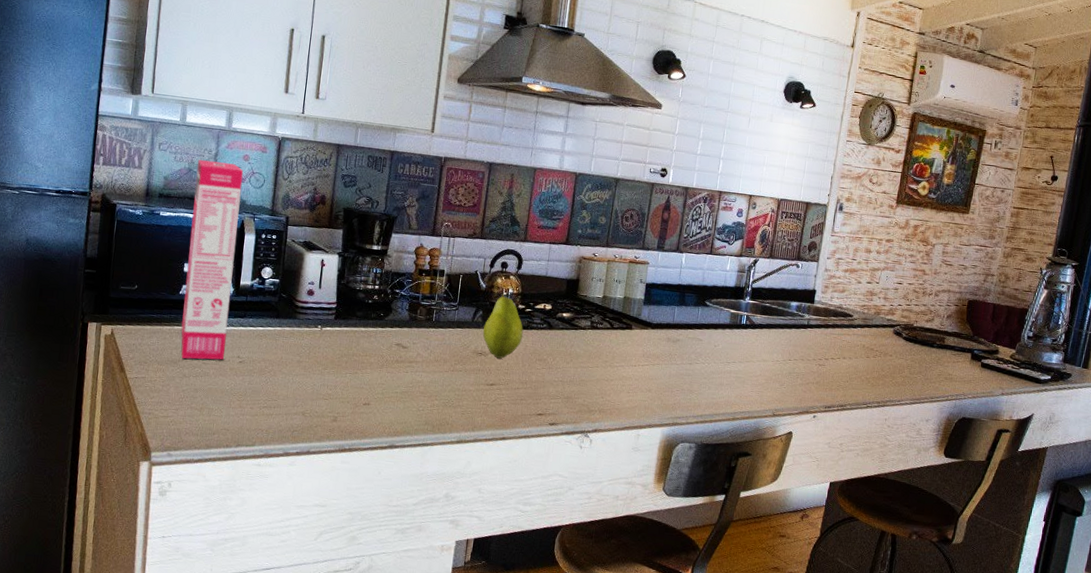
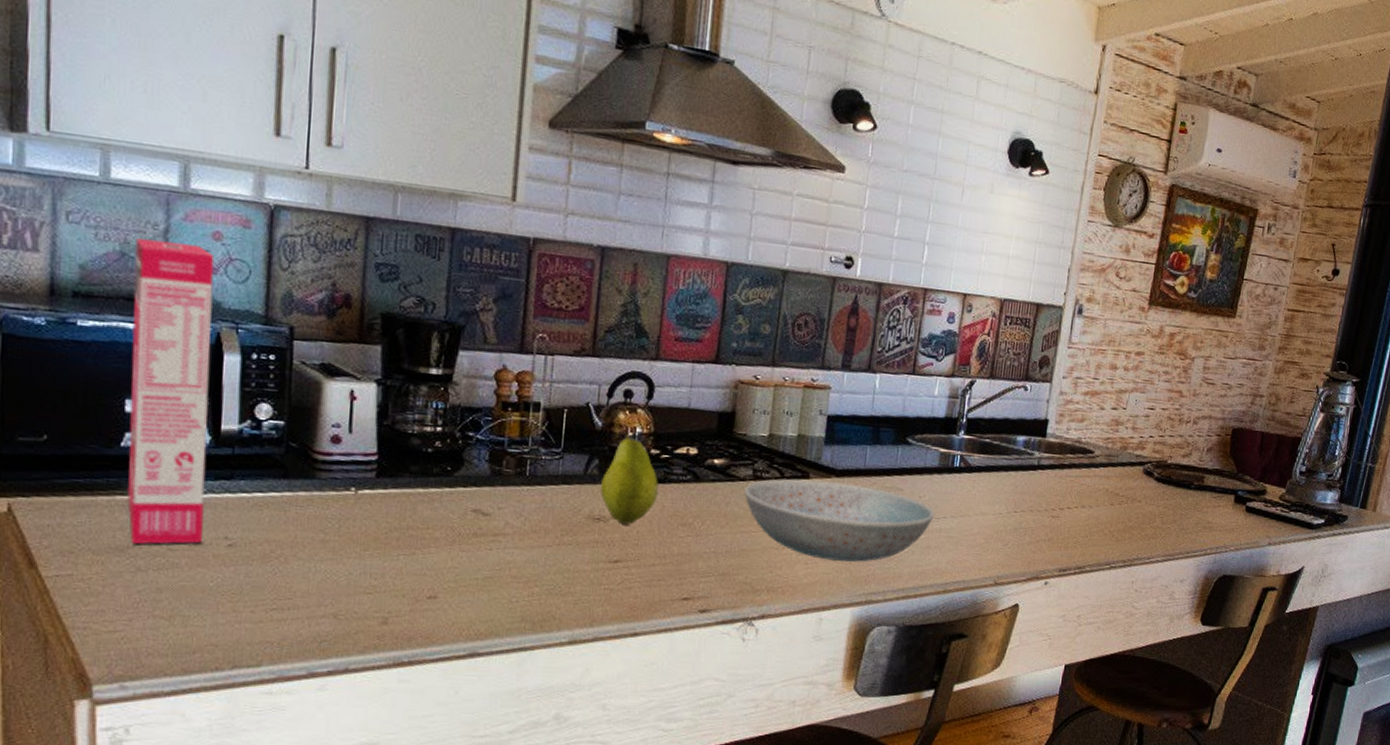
dish: none [584,329,727,394] -> present [744,478,935,562]

